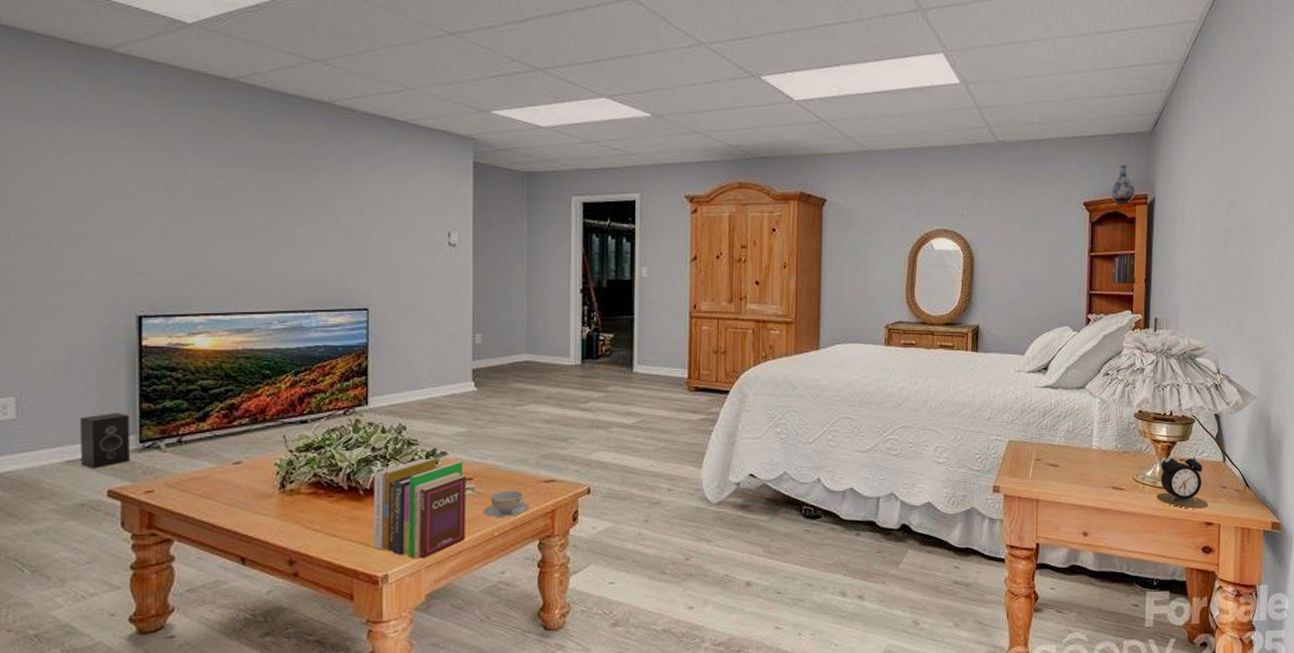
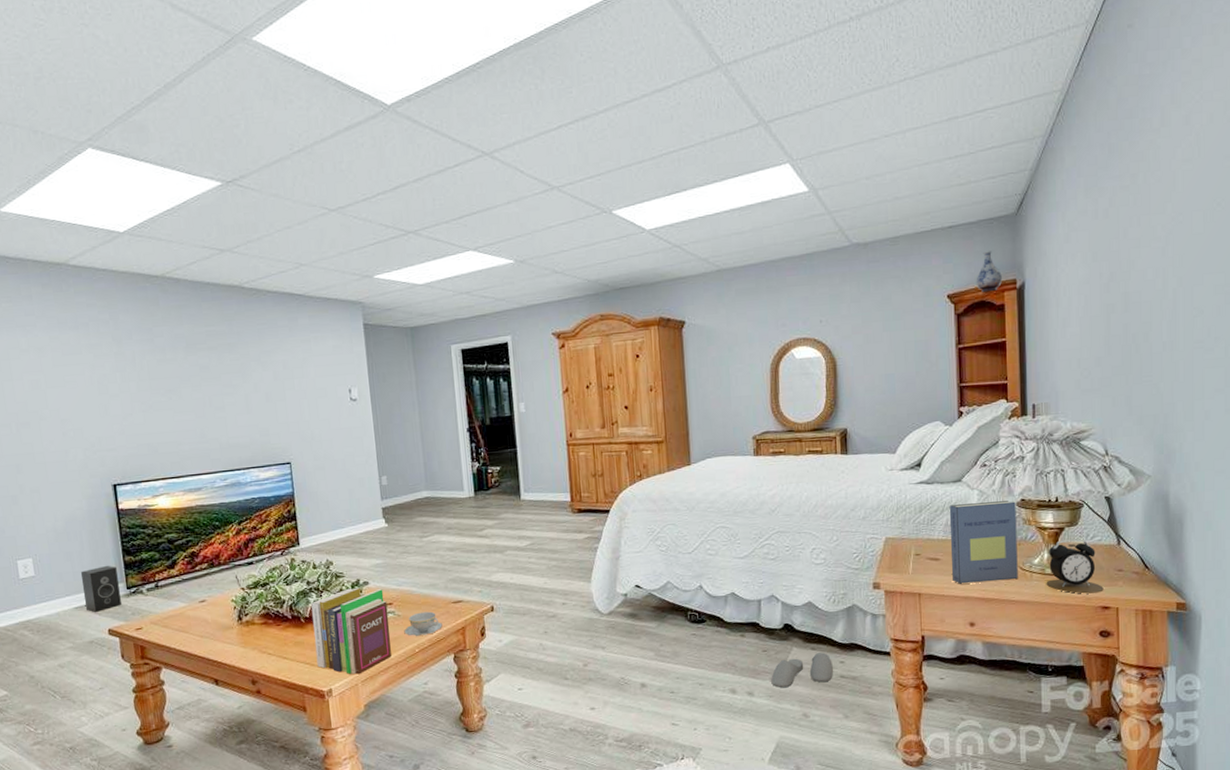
slippers: none [883,556,947,593] -> present [771,652,833,688]
book: none [1069,411,1134,492] -> present [949,501,1018,584]
books: present [1112,253,1149,284] -> none [983,340,1023,374]

